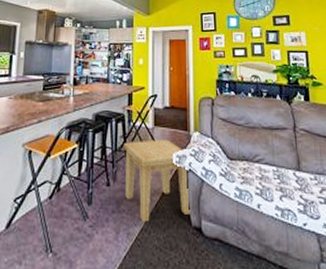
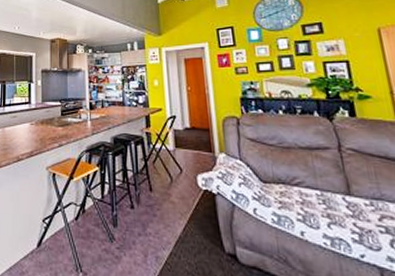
side table: present [124,139,190,222] -> none [145,161,222,247]

